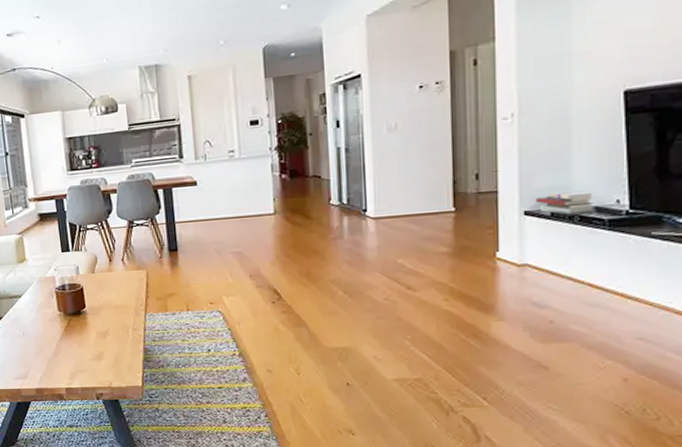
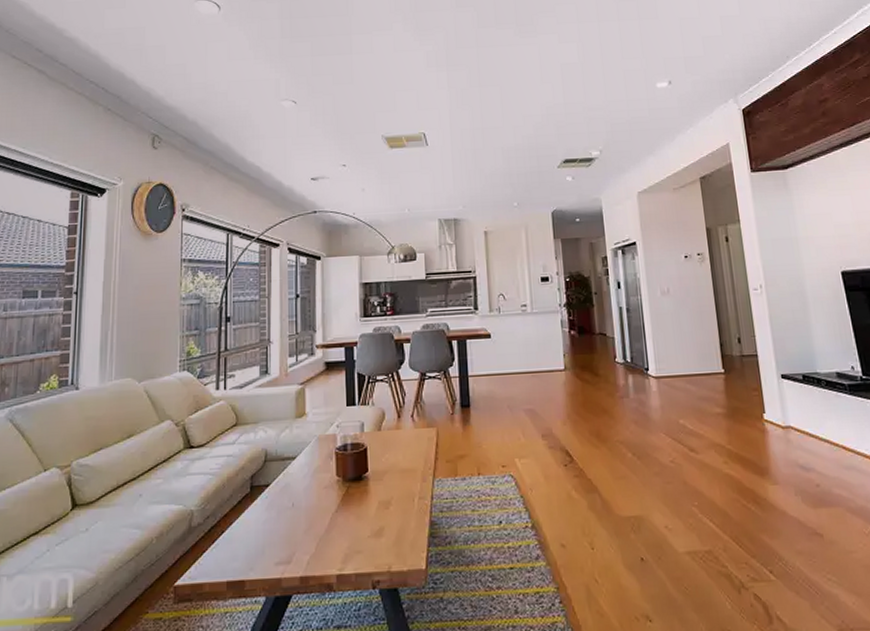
books: present [535,190,594,217] -> none [788,356,837,381]

